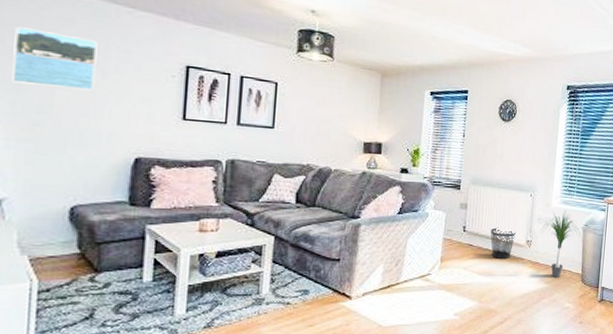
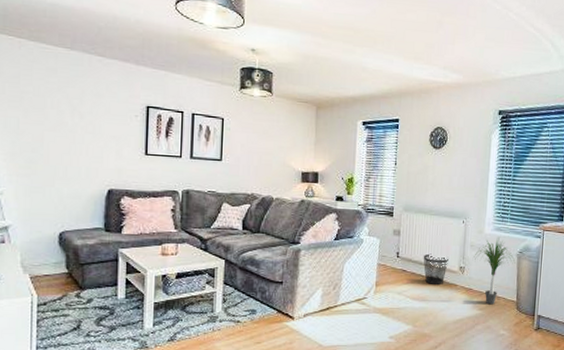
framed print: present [12,27,98,91] -> none [12,78,75,132]

